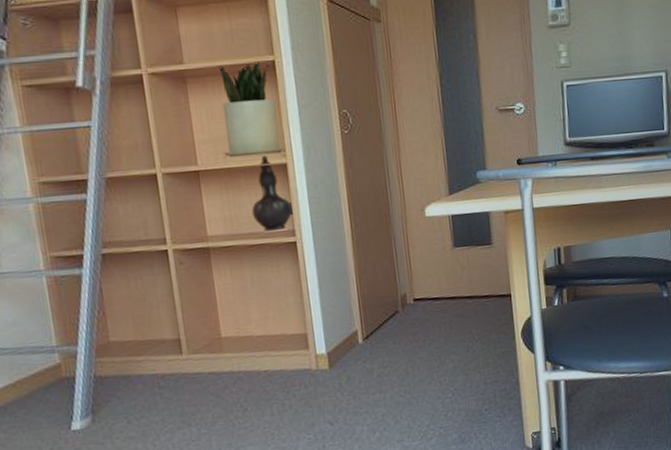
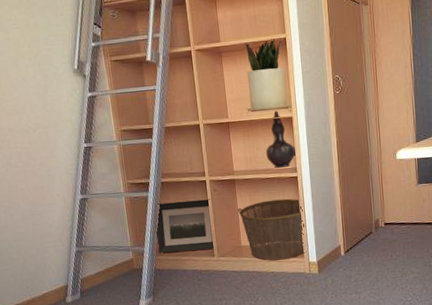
picture frame: none [95,275,181,354] -> present [156,199,213,253]
basket: none [214,271,312,357] -> present [237,199,307,262]

